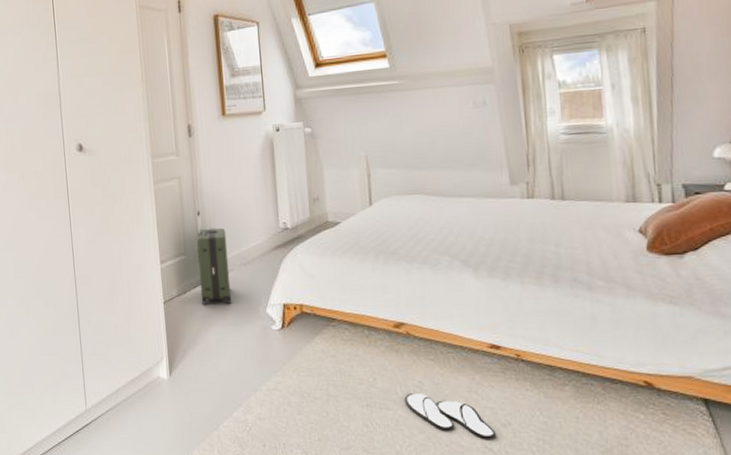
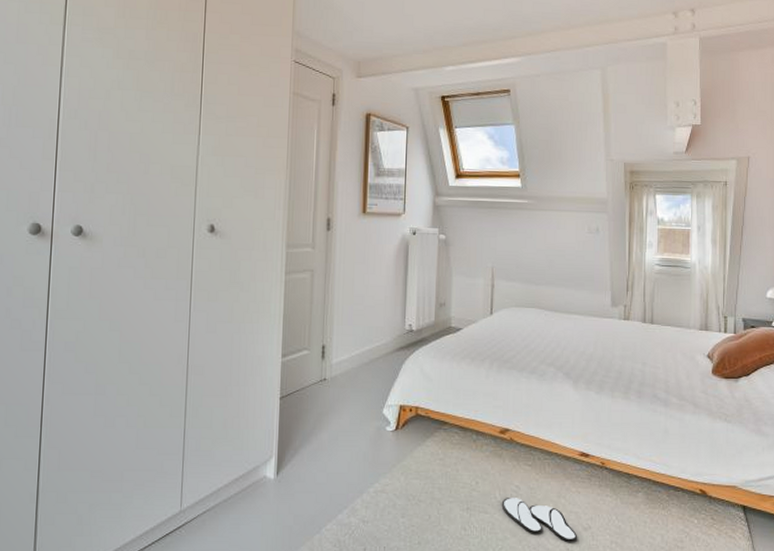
suitcase: present [197,211,232,305] -> none [319,306,353,403]

